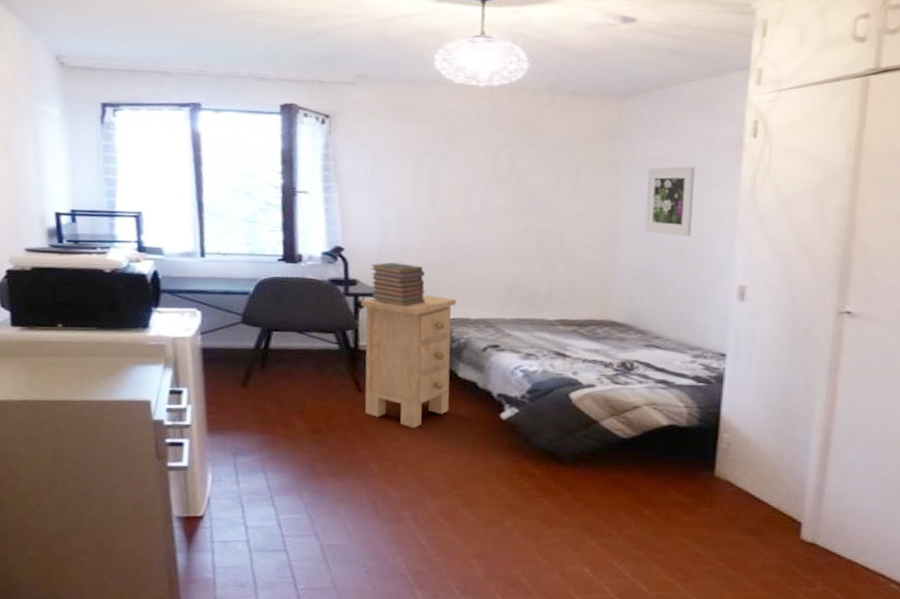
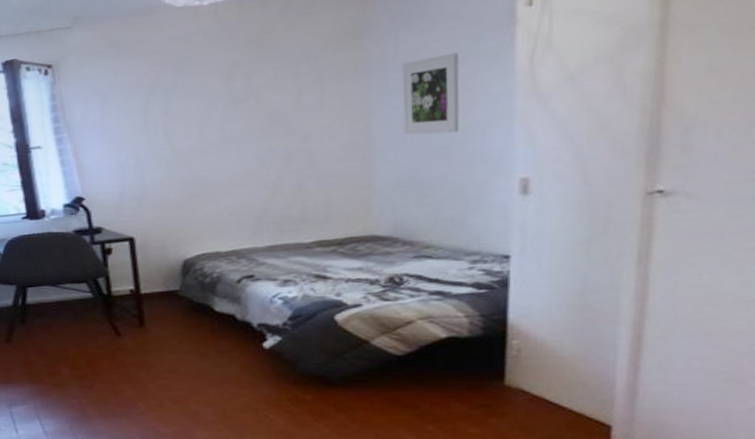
nightstand: present [360,295,456,429] -> none [107,233,210,366]
book stack: present [370,262,426,307] -> none [112,204,173,249]

